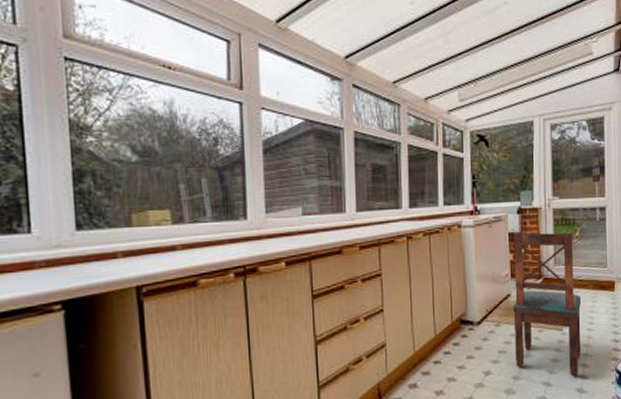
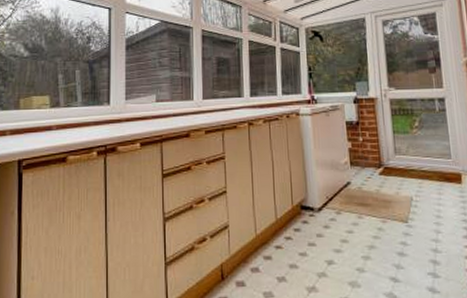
dining chair: present [513,232,582,377] -> none [351,121,430,274]

